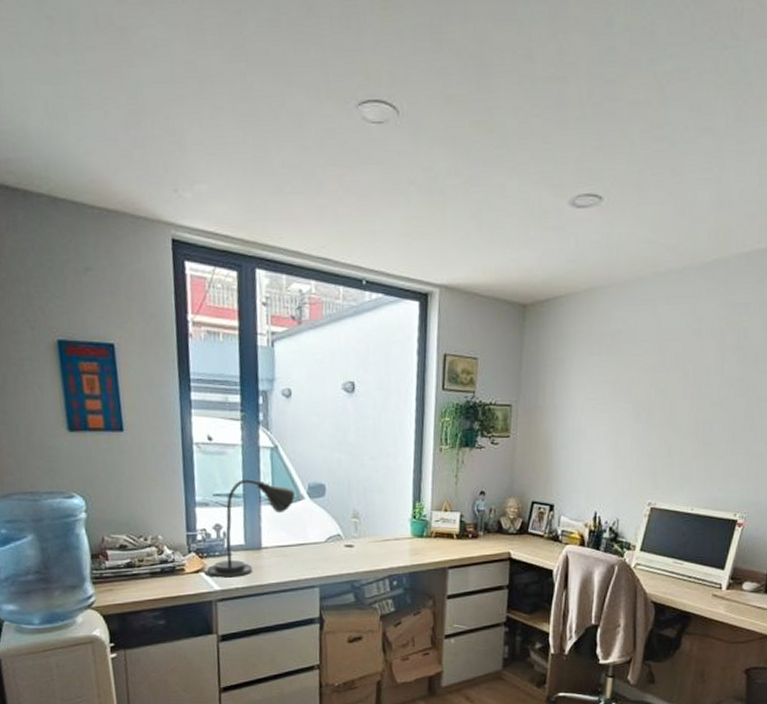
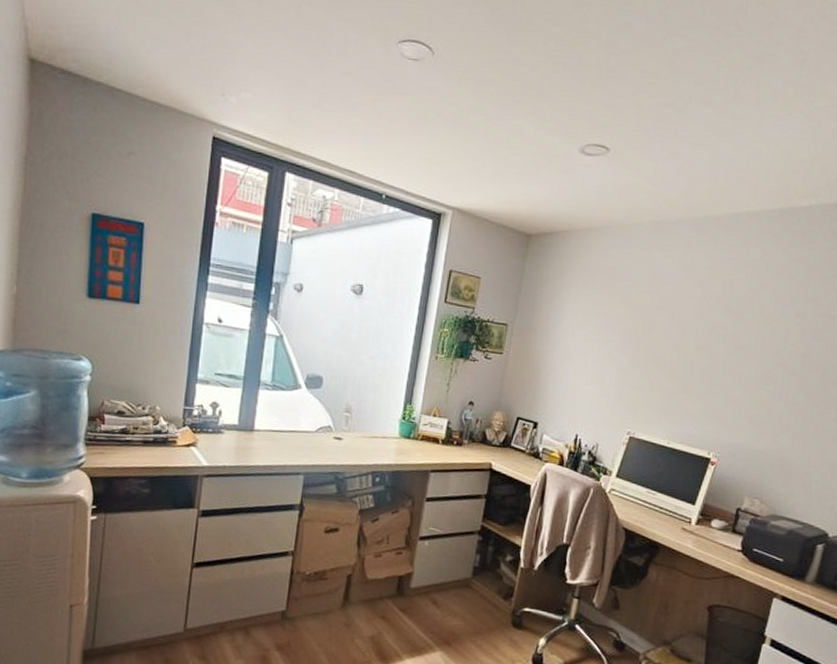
desk lamp: present [204,479,295,578] -> none [195,362,293,456]

